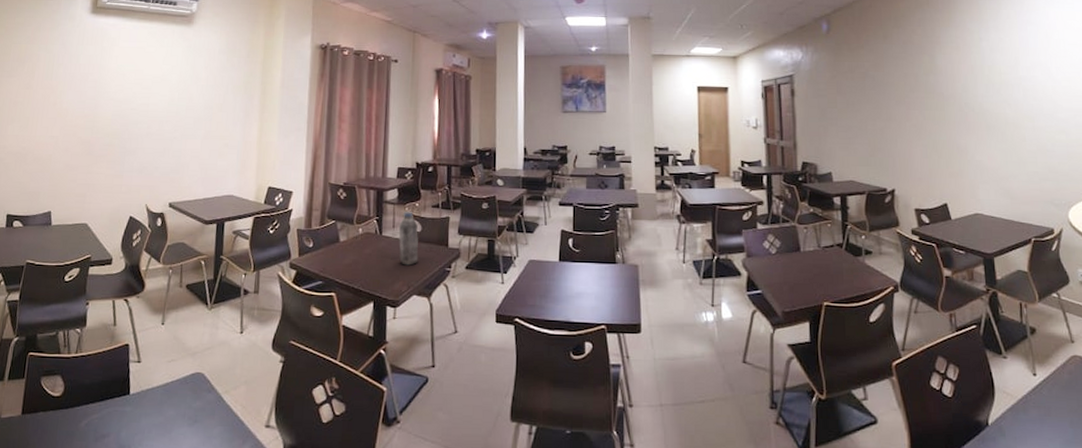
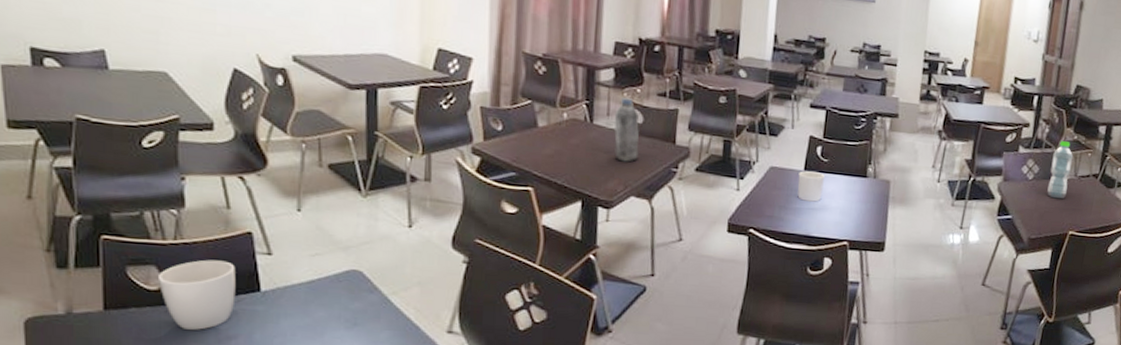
cup: none [60,369,115,430] -> present [157,259,236,330]
mug: none [554,262,578,290] -> present [797,171,825,202]
water bottle: none [792,215,814,271] -> present [1047,141,1074,200]

